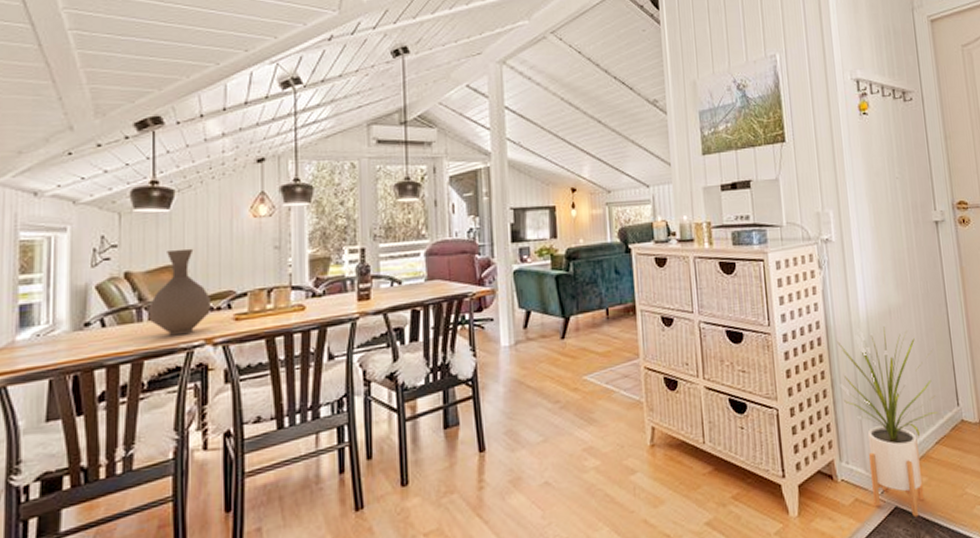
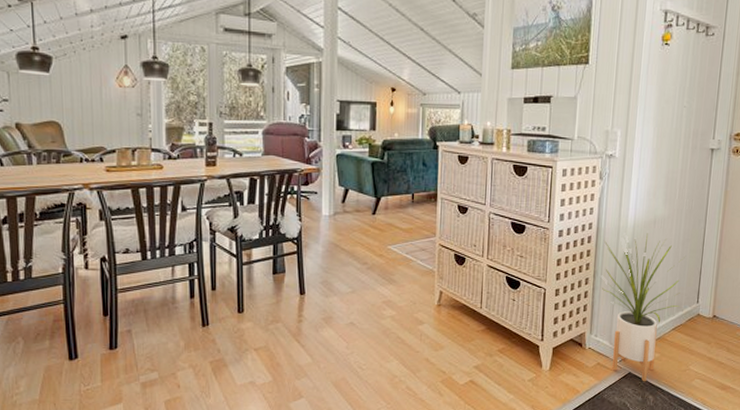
vase: present [148,248,210,336] -> none [36,108,86,179]

